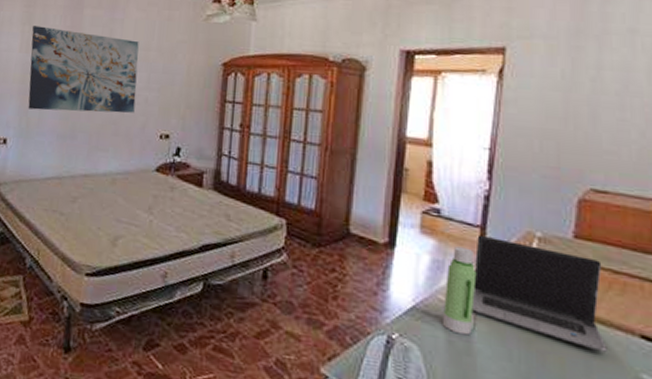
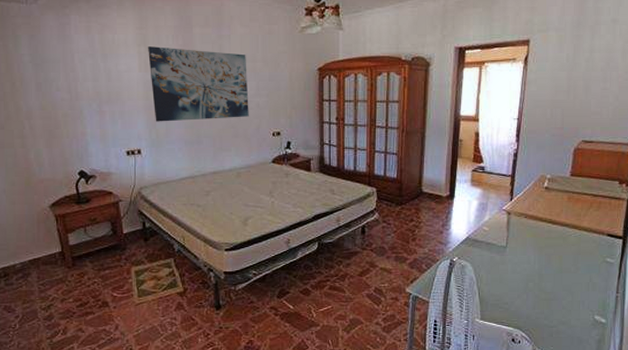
water bottle: present [442,246,477,336] -> none [486,192,509,251]
laptop computer: present [472,235,607,352] -> none [505,181,588,248]

